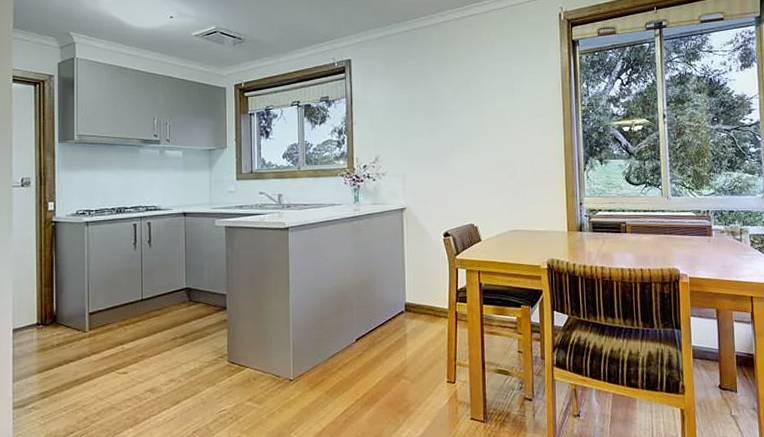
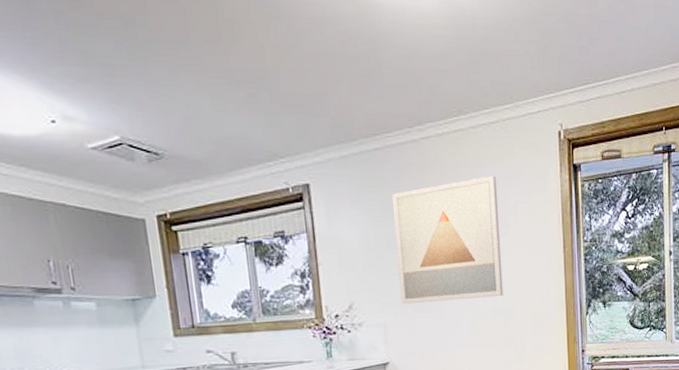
wall art: none [417,51,508,158] -> present [392,176,504,304]

